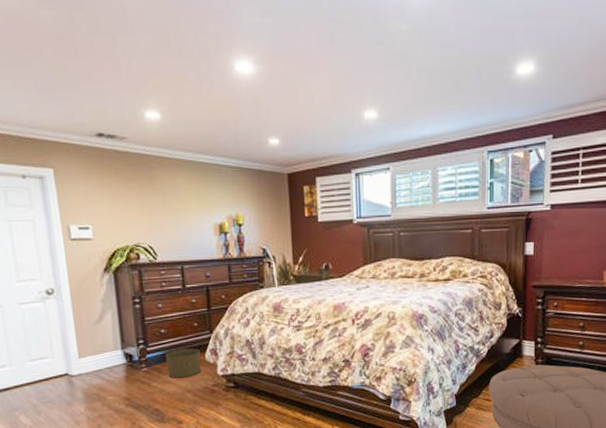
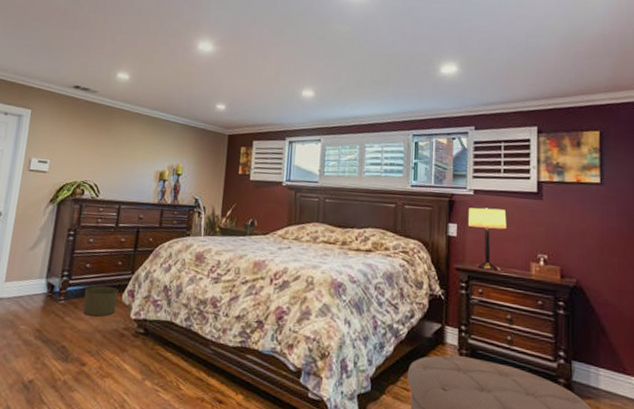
table lamp: none [545,221,583,284] -> present [469,207,507,272]

